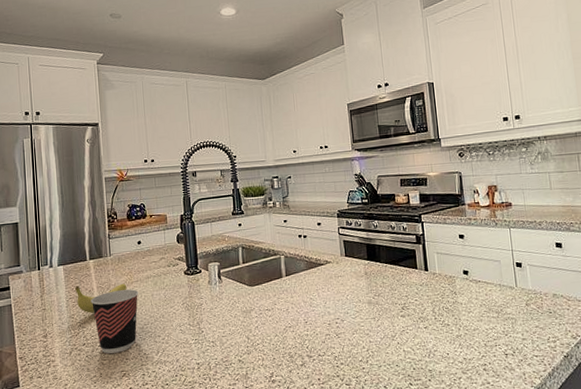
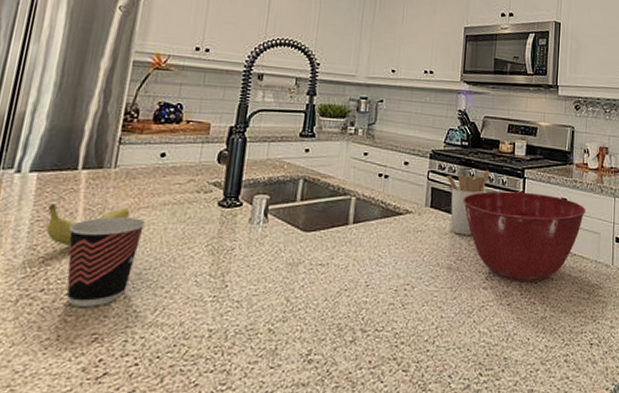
utensil holder: none [354,220,390,276] -> present [447,169,489,235]
mixing bowl: none [371,233,484,309] -> present [462,191,586,283]

